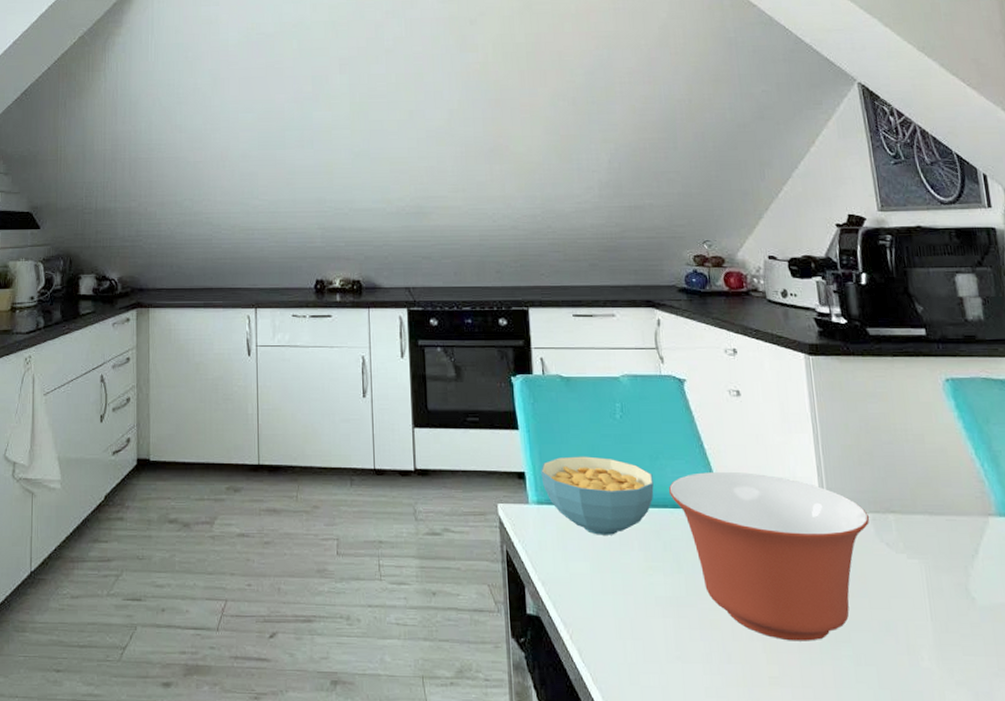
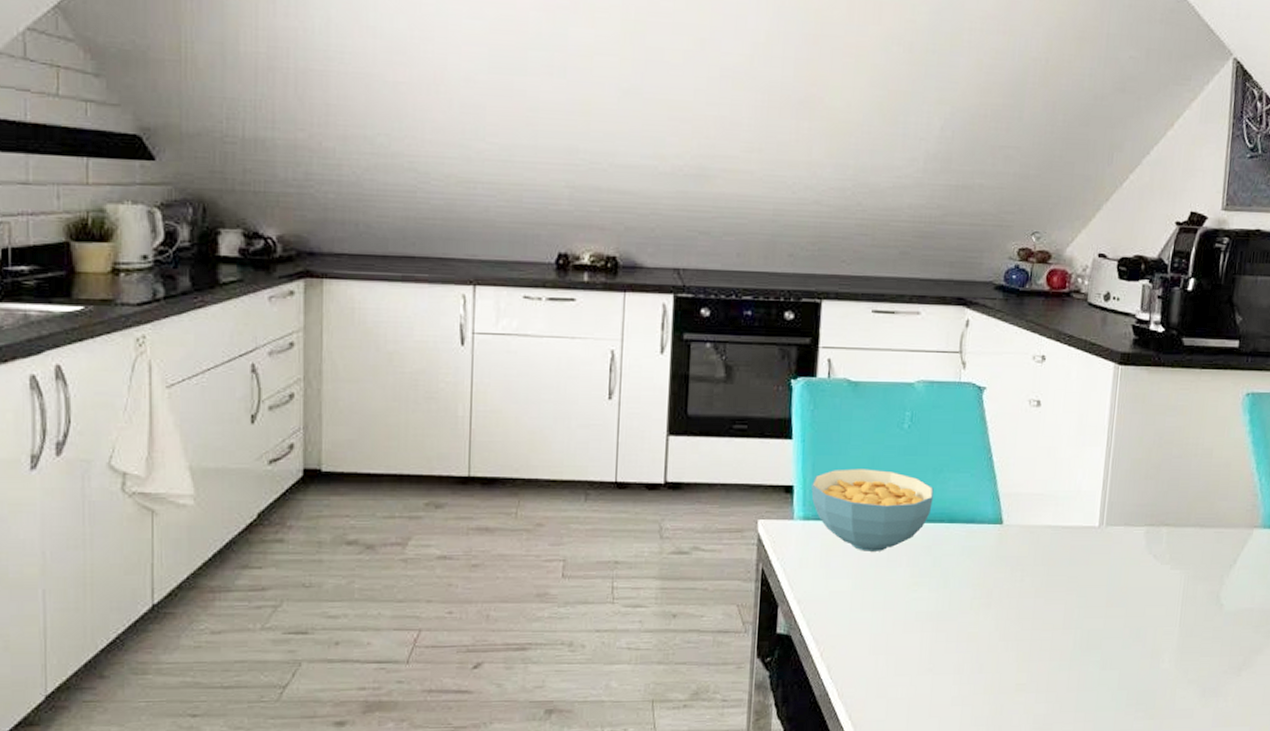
mixing bowl: present [669,472,870,641] -> none [948,486,1144,650]

